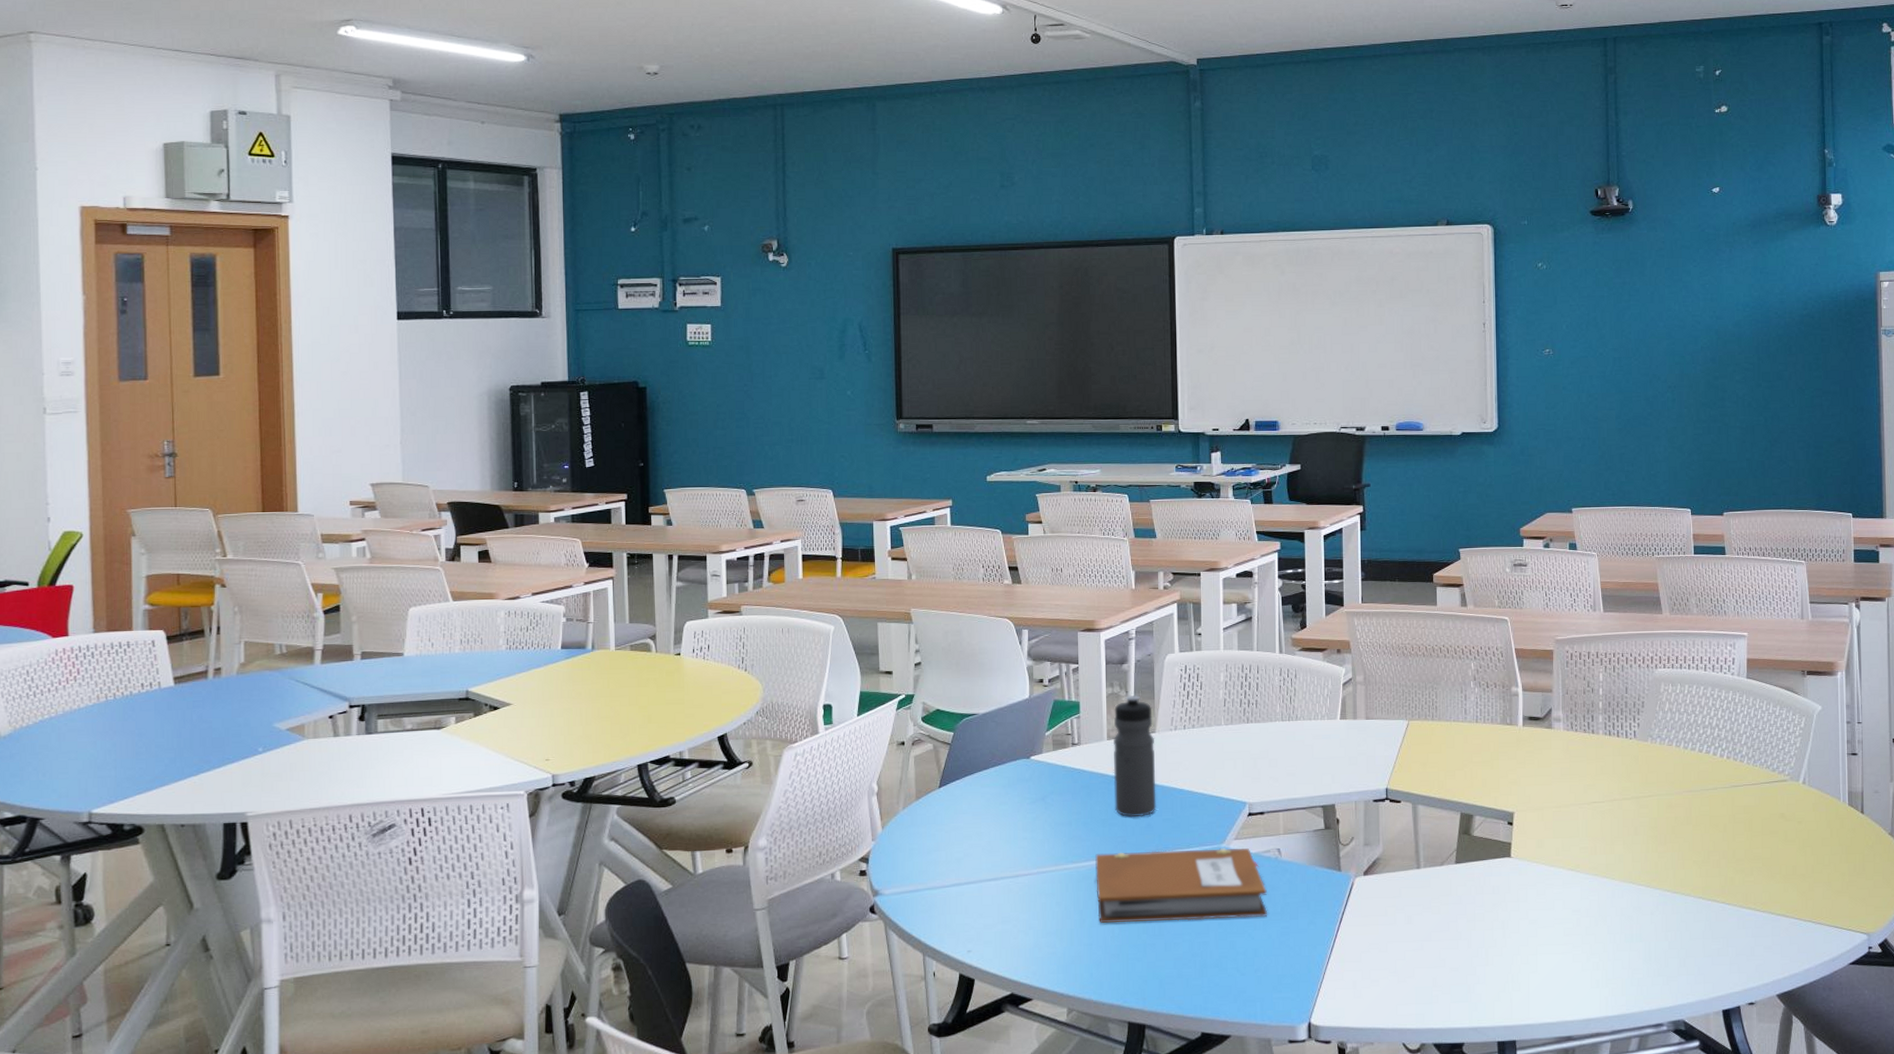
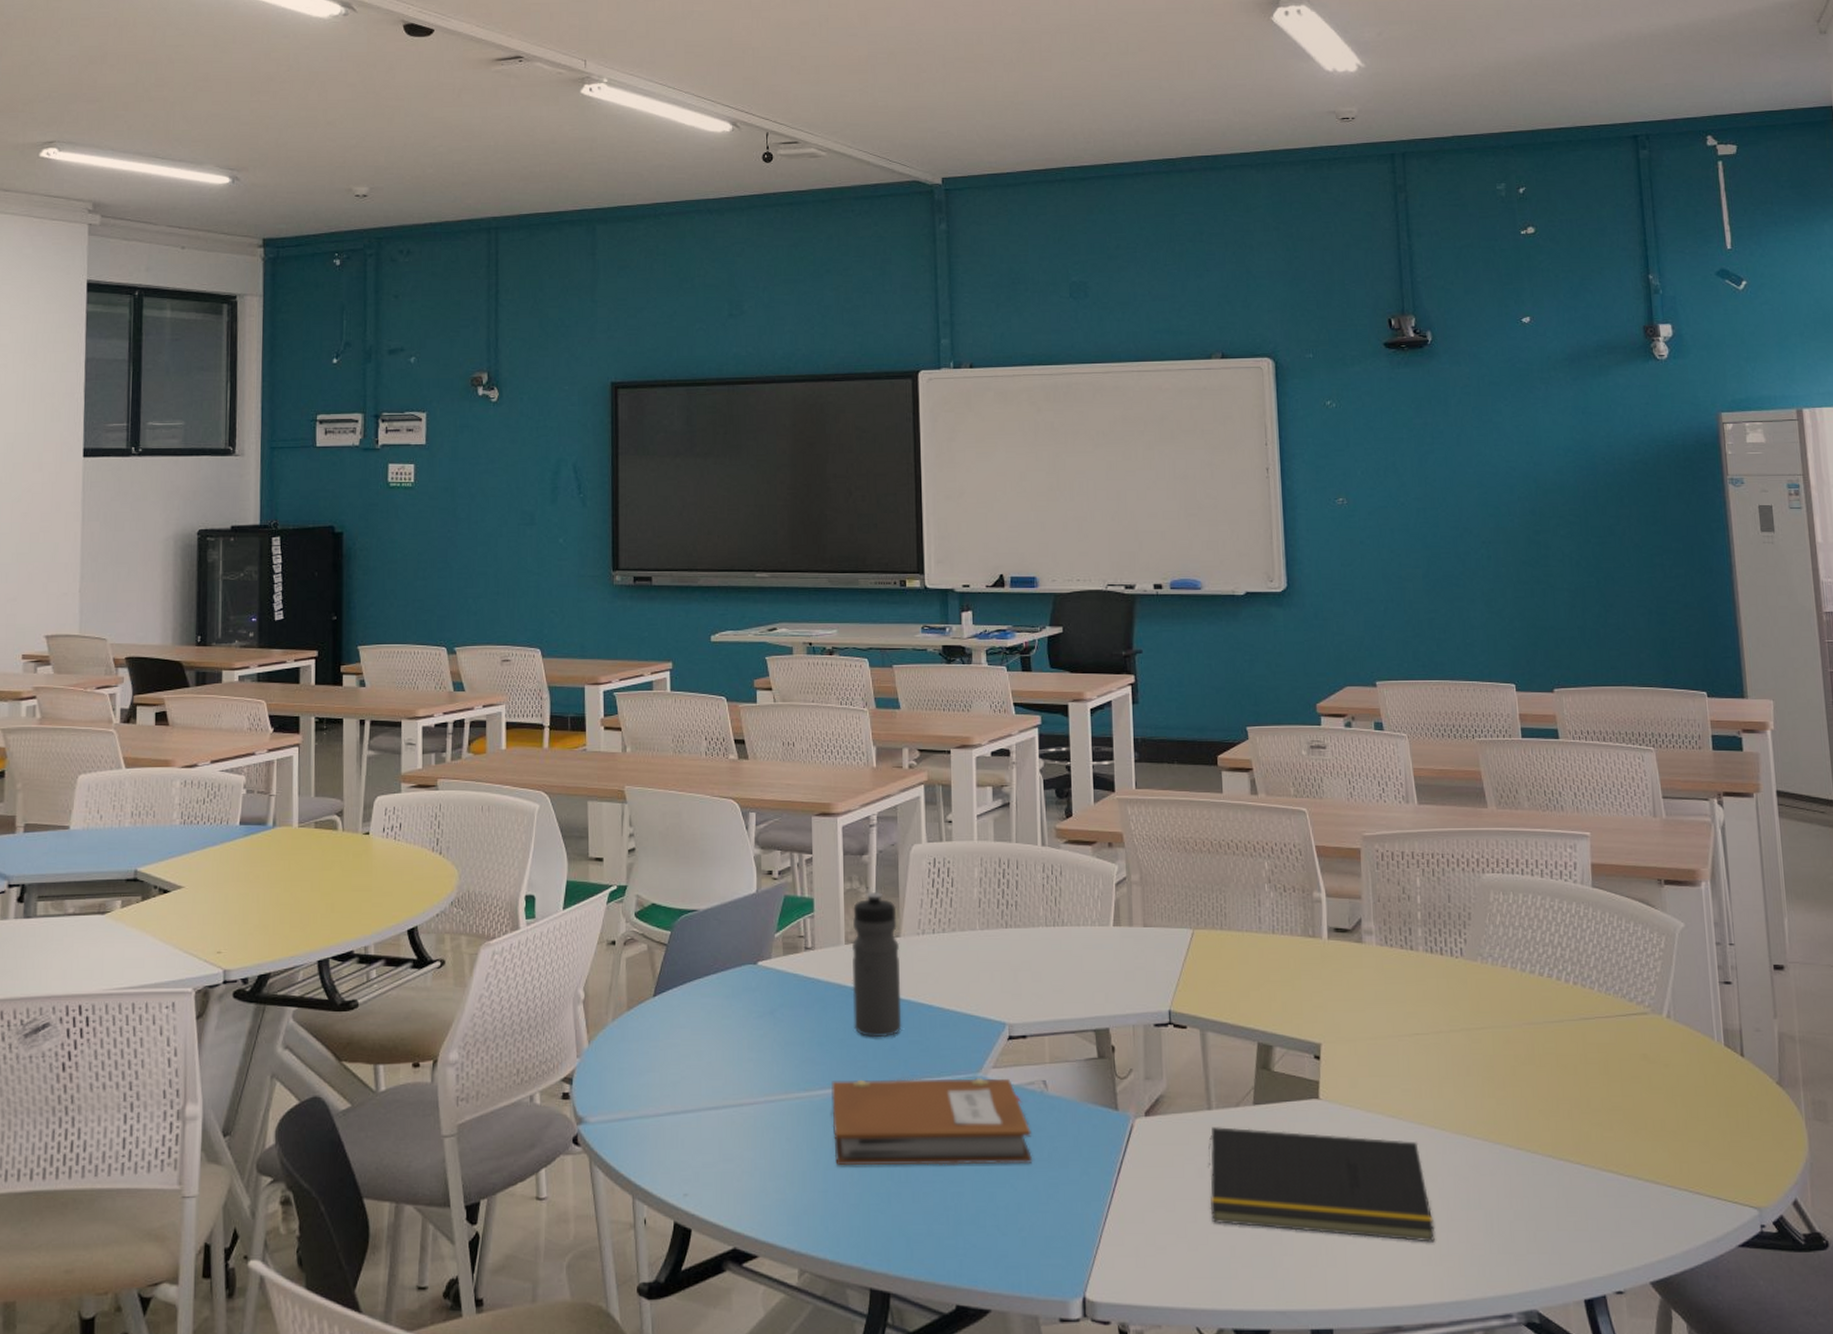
notepad: none [1416,882,1602,969] -> present [1208,1127,1435,1242]

